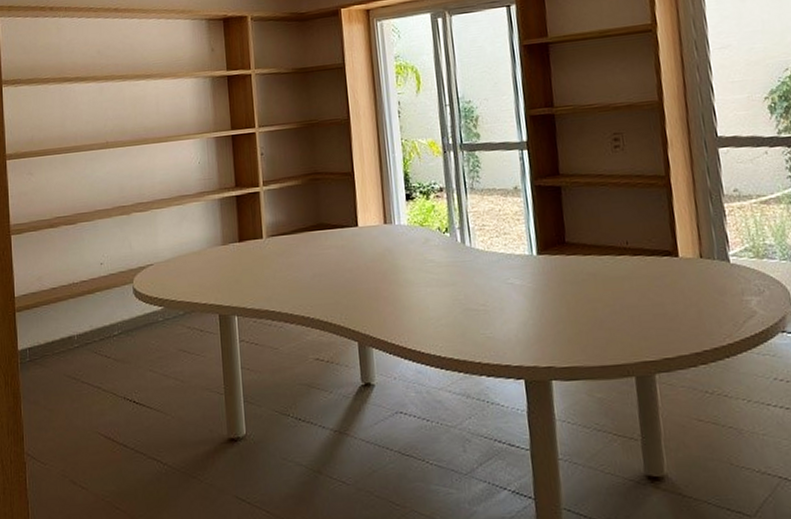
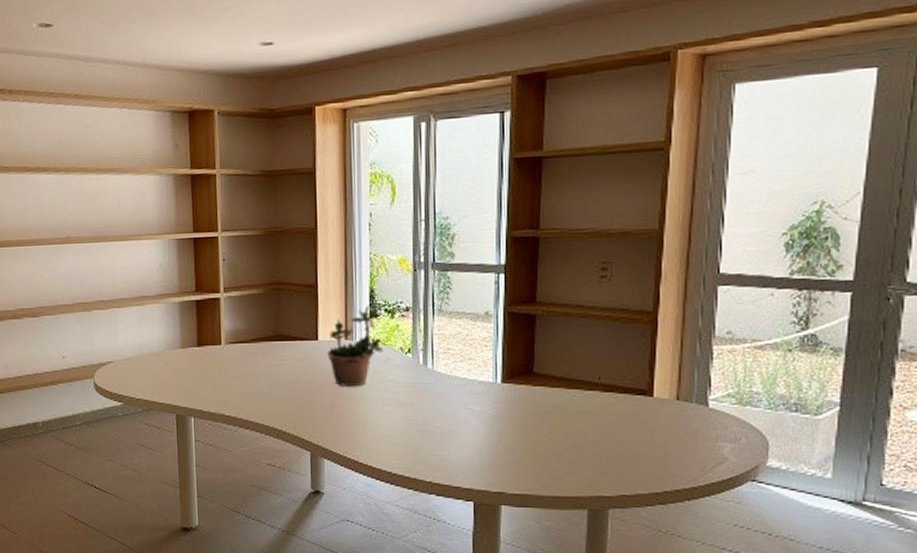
potted plant: none [368,188,423,271] -> present [327,305,384,386]

